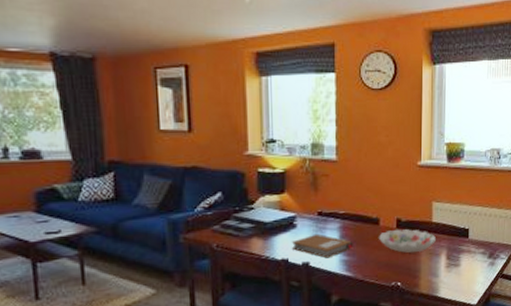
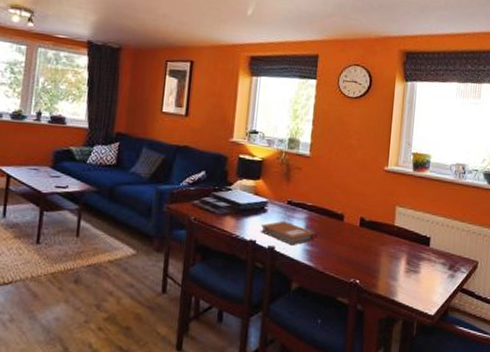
decorative bowl: present [379,229,437,253] -> none [342,227,398,253]

